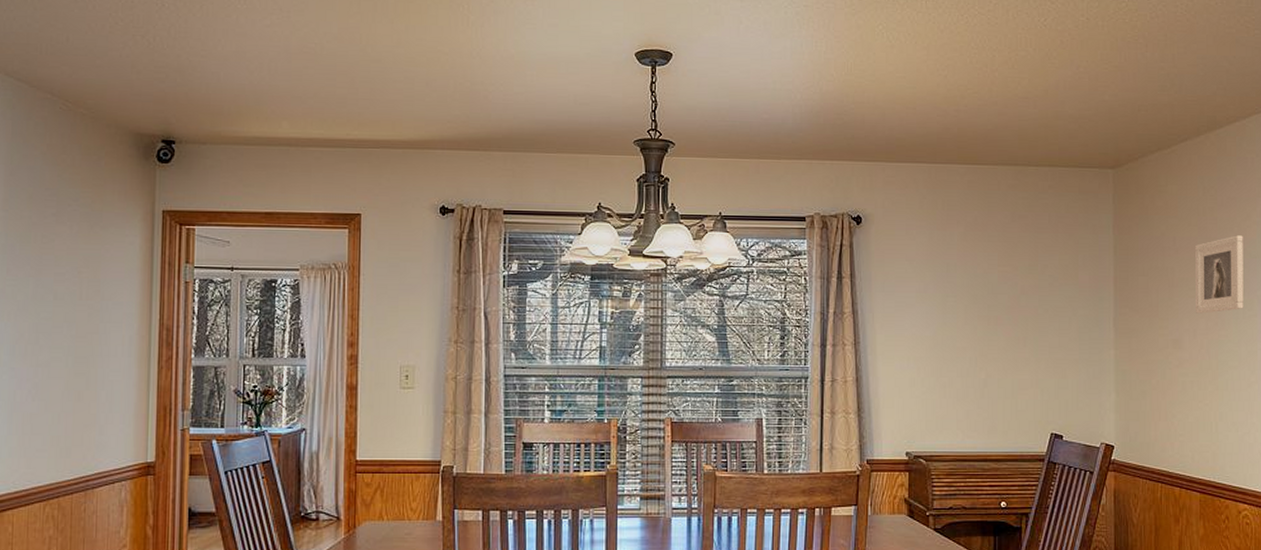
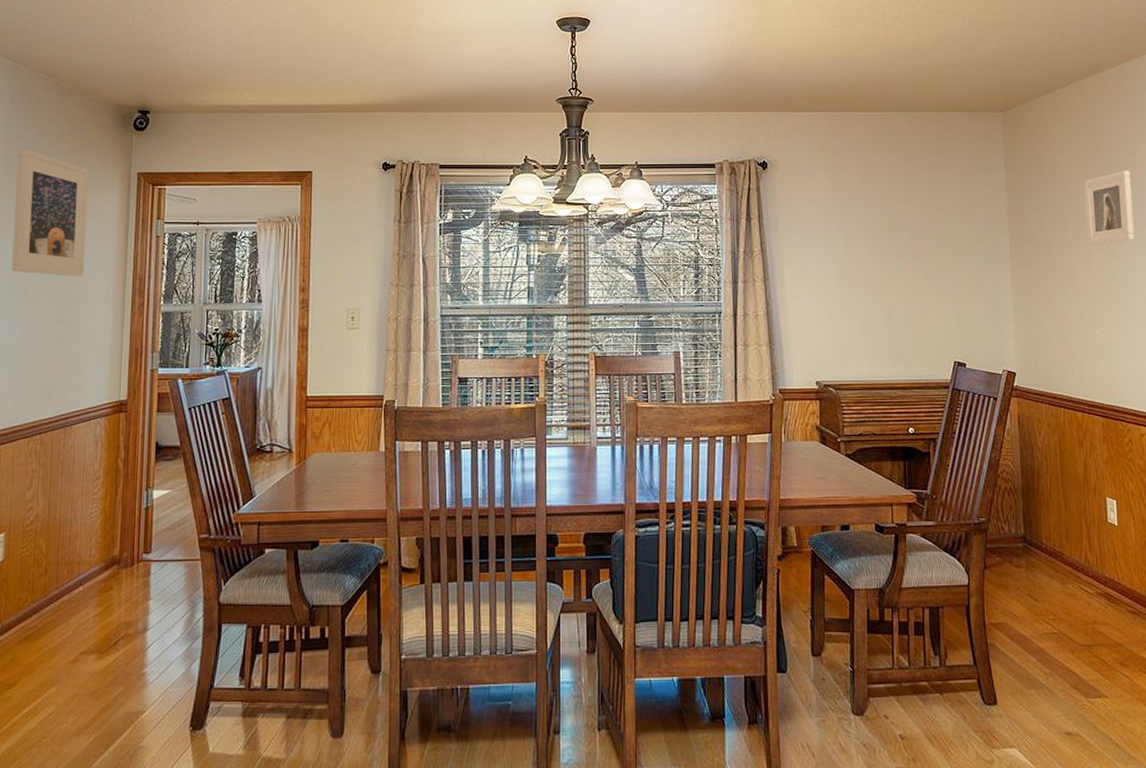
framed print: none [20,179,106,326] -> present [11,148,89,277]

